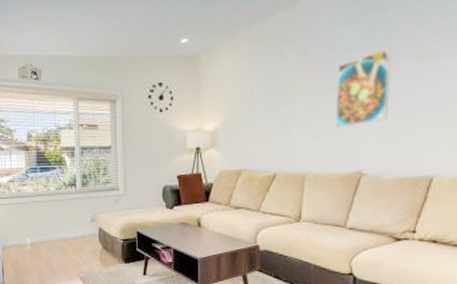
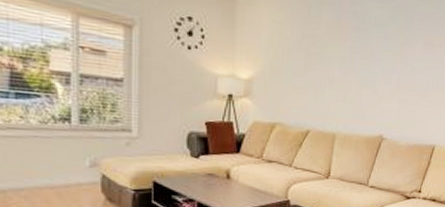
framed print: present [334,47,393,128] -> none [362,30,411,95]

